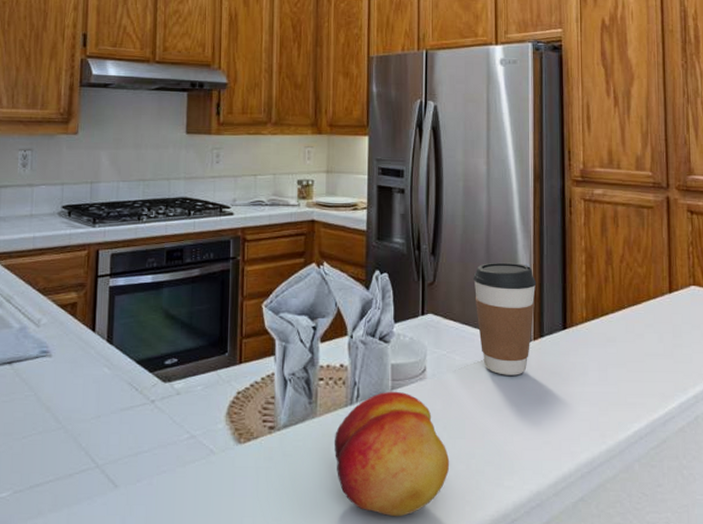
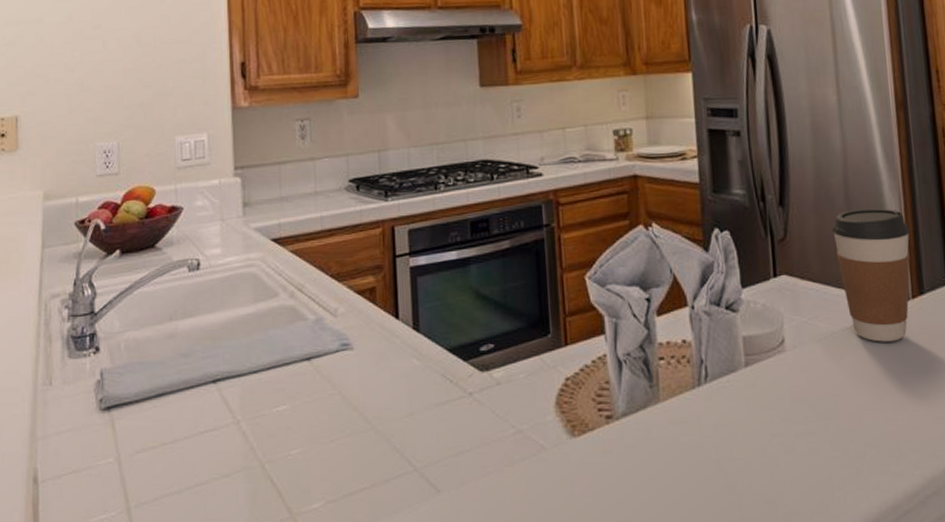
fruit: present [335,391,450,517] -> none [683,367,823,514]

